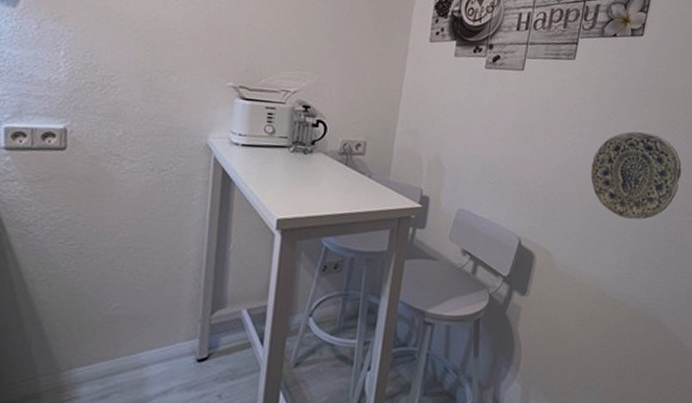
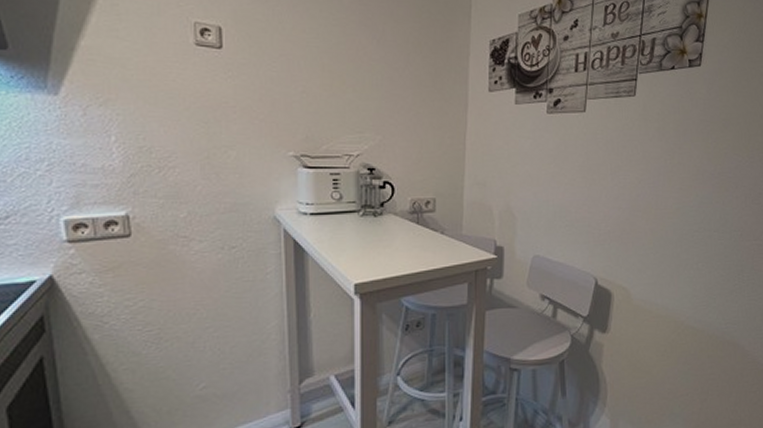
decorative plate: present [590,131,682,220] -> none [659,163,748,248]

